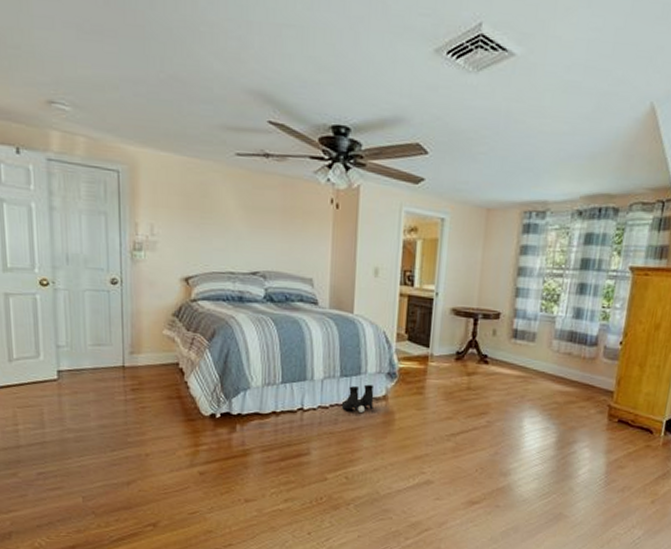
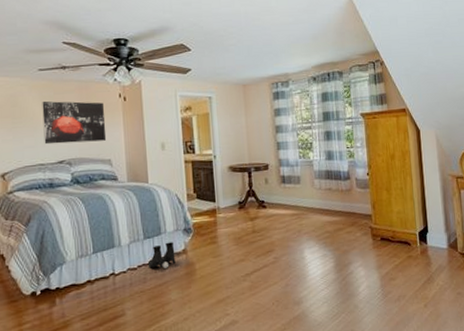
wall art: none [236,196,312,255] -> present [42,101,107,145]

